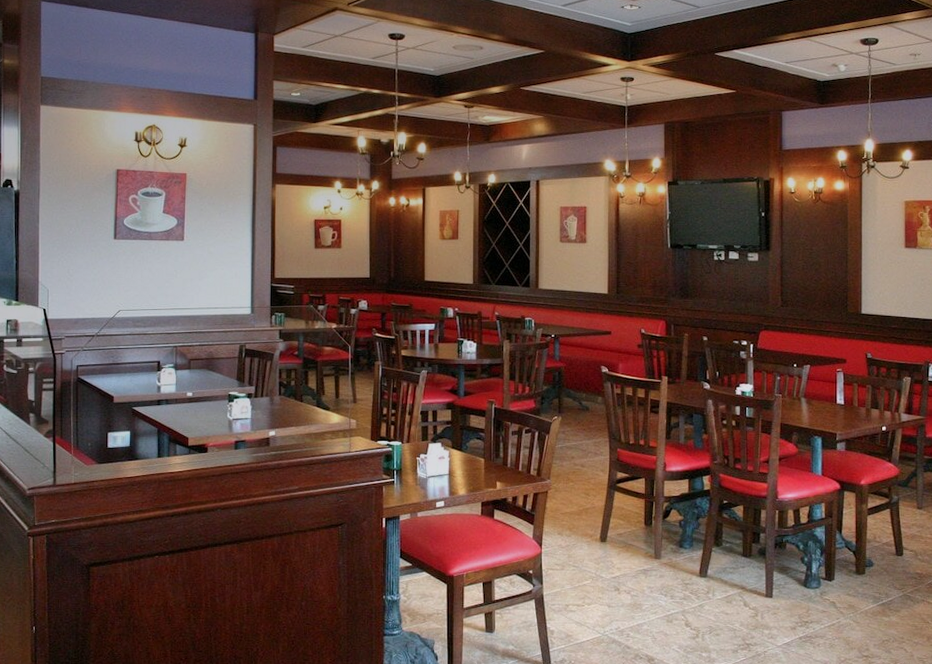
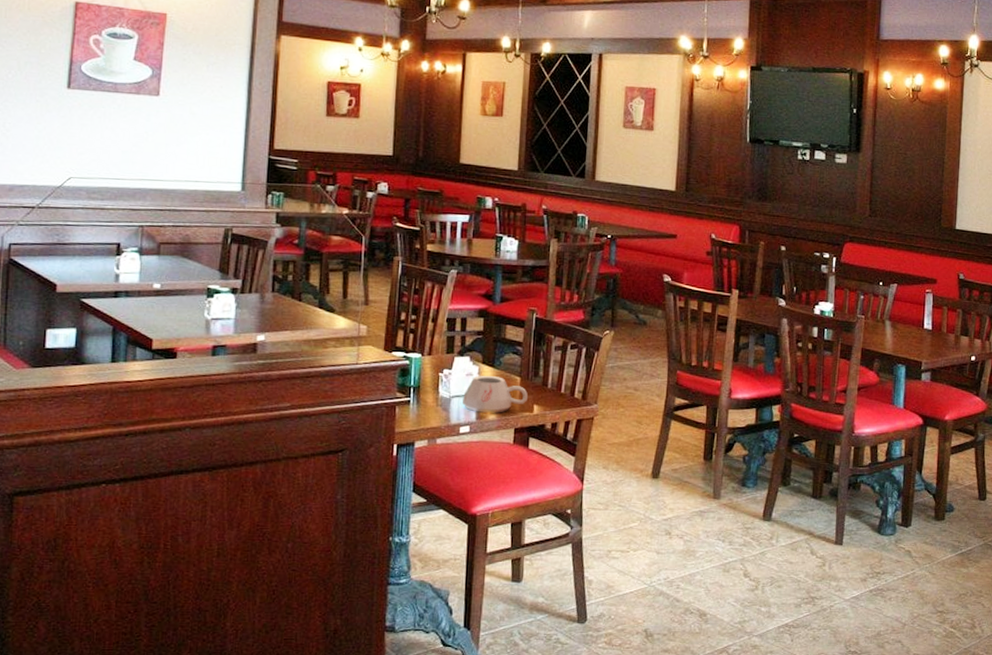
cup: none [437,458,492,490] -> present [463,375,529,413]

